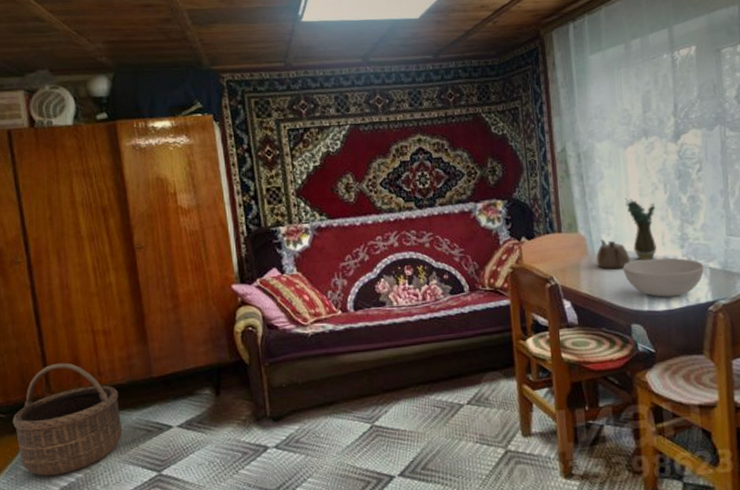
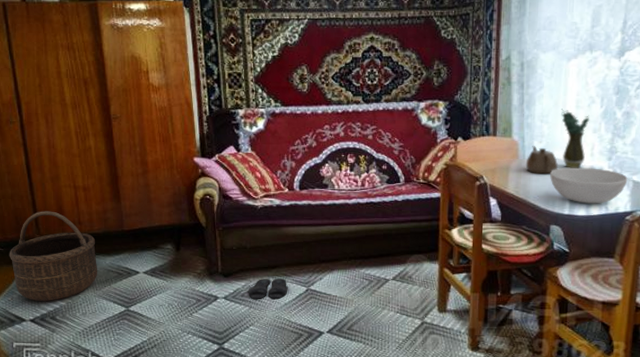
slippers: none [303,416,351,446] -> present [248,278,289,300]

